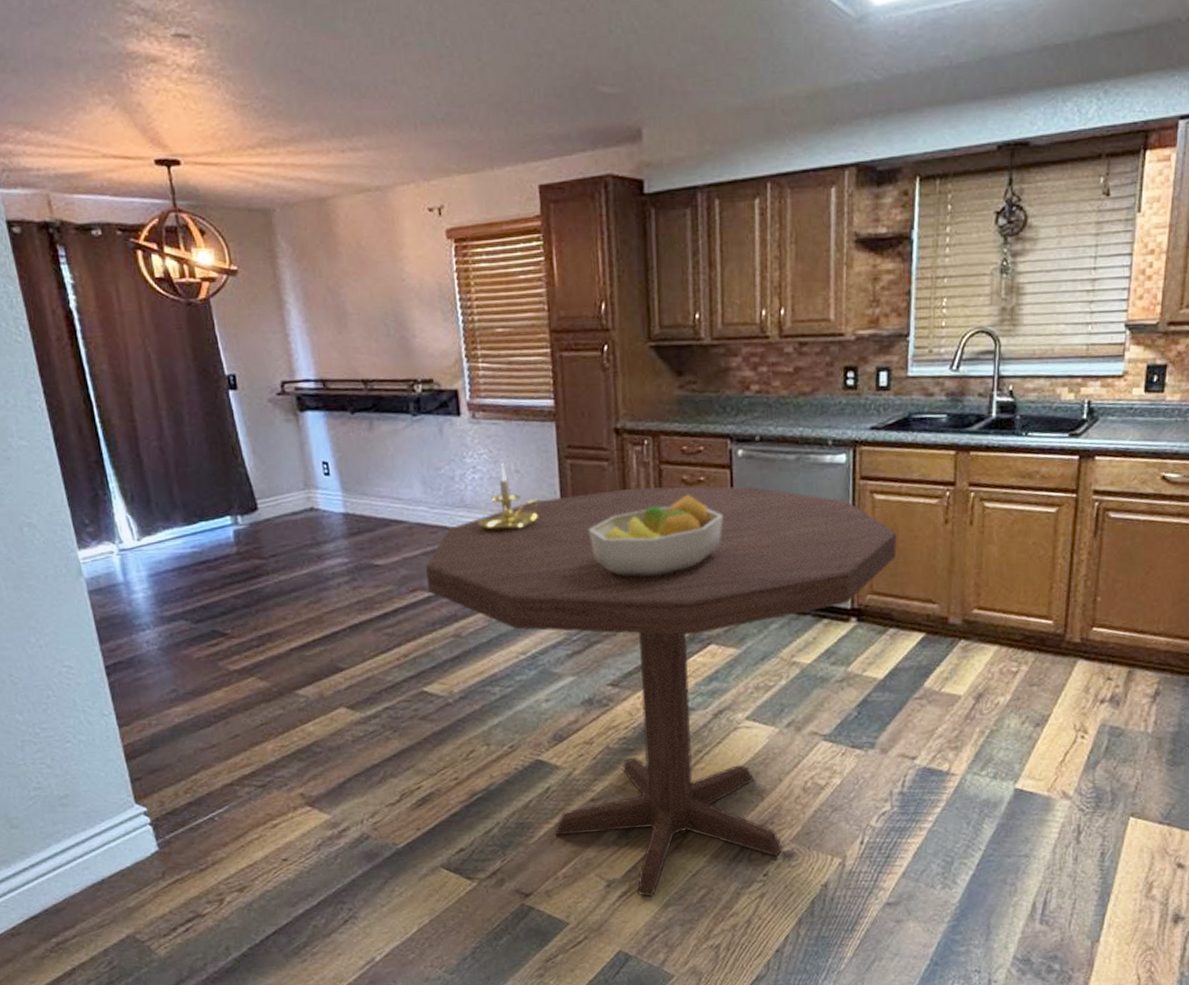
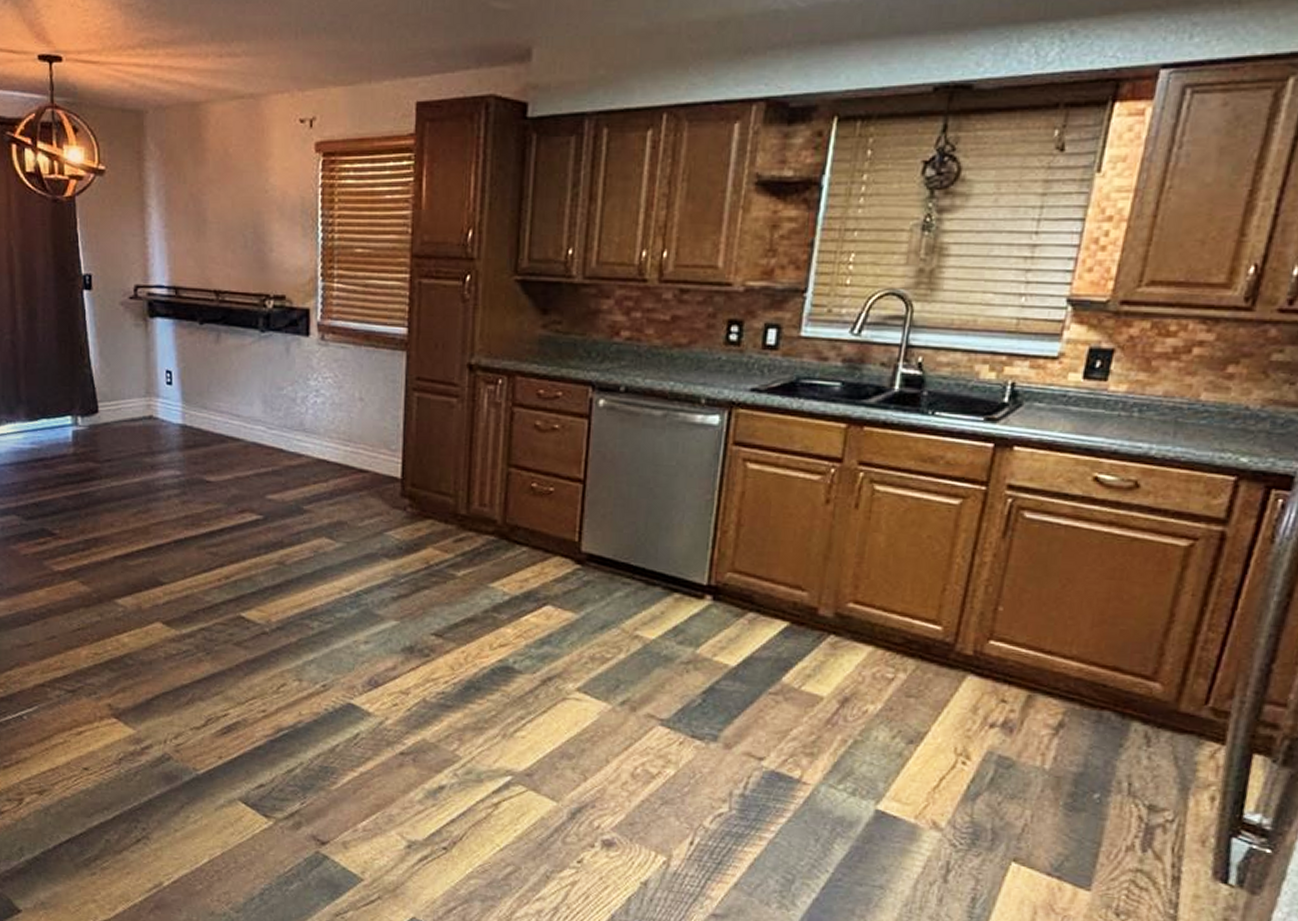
dining table: present [426,486,897,897] -> none [257,429,768,866]
candle holder: present [477,464,541,532] -> none [315,390,382,461]
fruit bowl: present [589,495,723,577] -> none [429,442,575,527]

